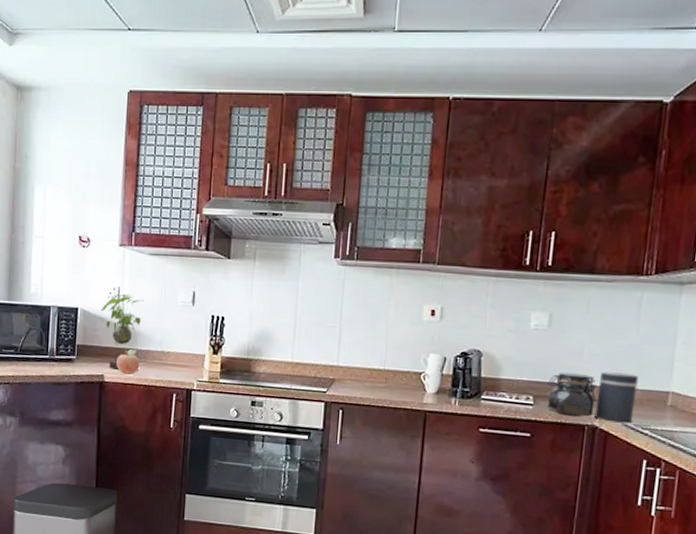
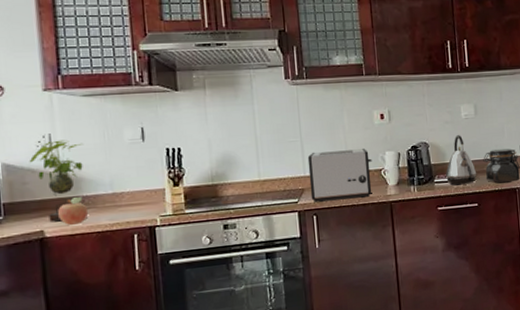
toaster: none [340,341,413,402] -> present [307,149,372,203]
kettle: none [495,346,537,409] -> present [445,134,477,186]

